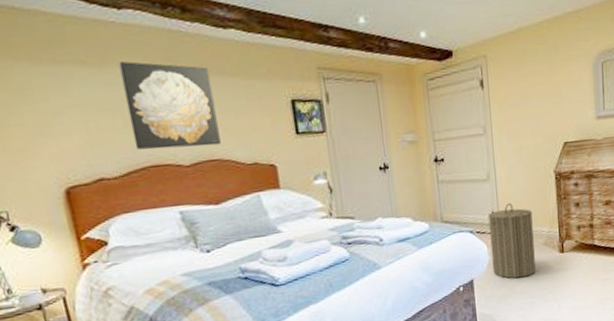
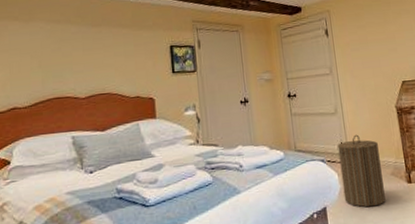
wall art: present [119,61,221,150] -> none [42,17,111,85]

